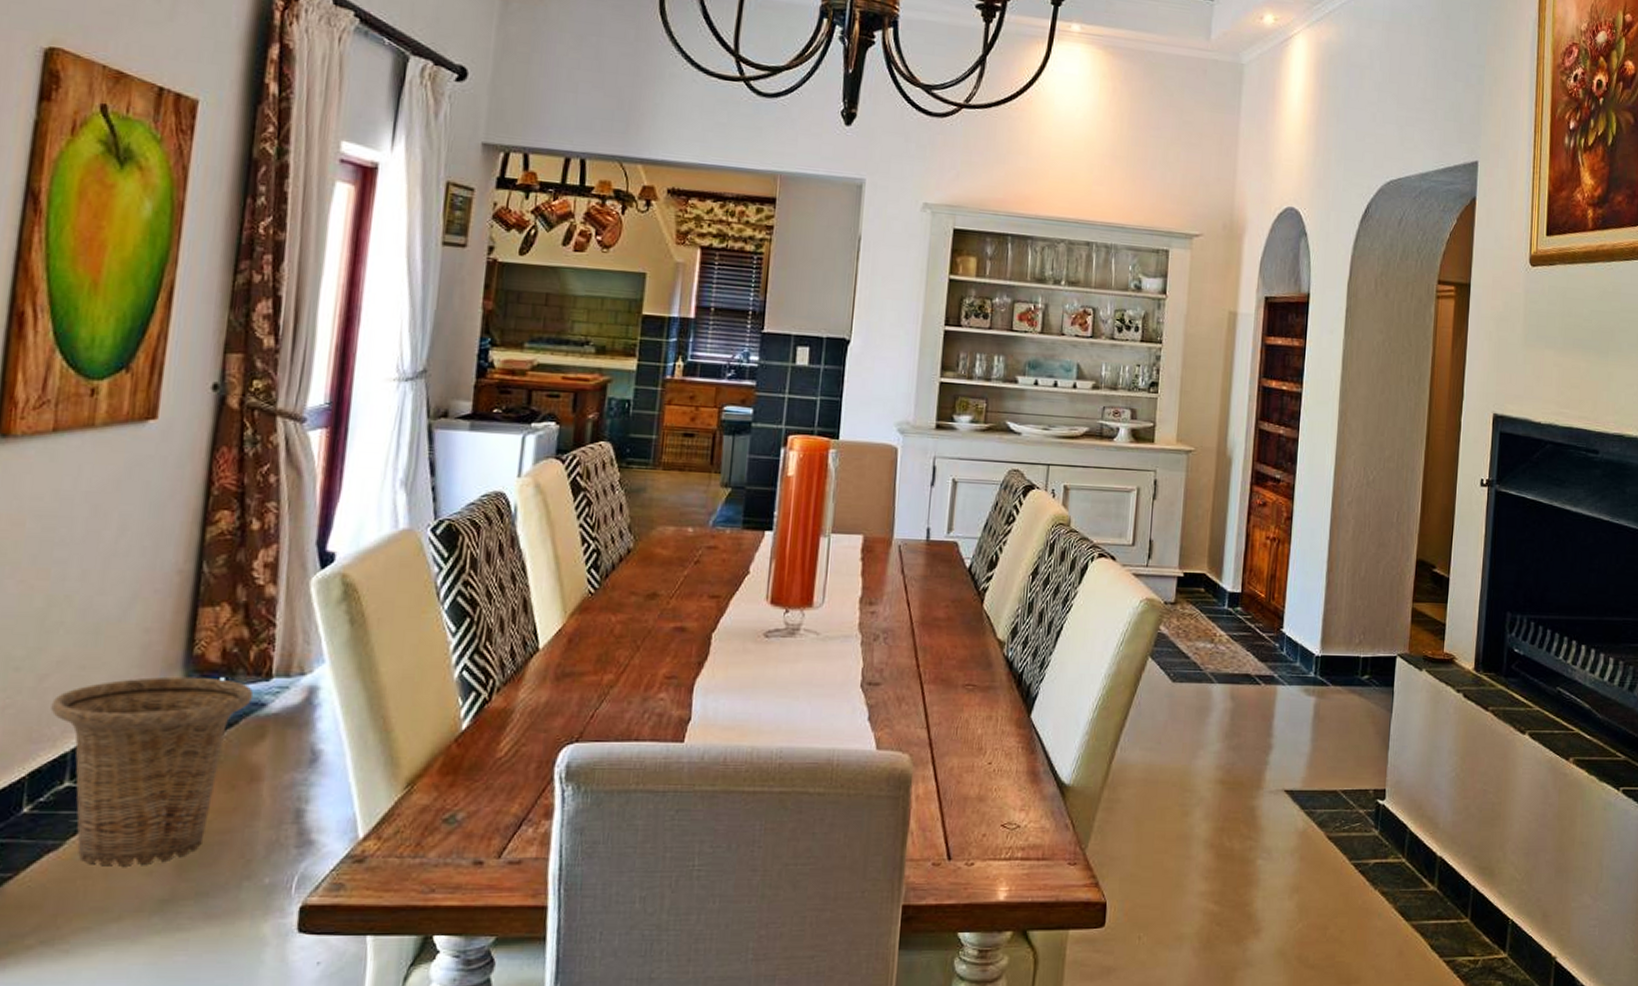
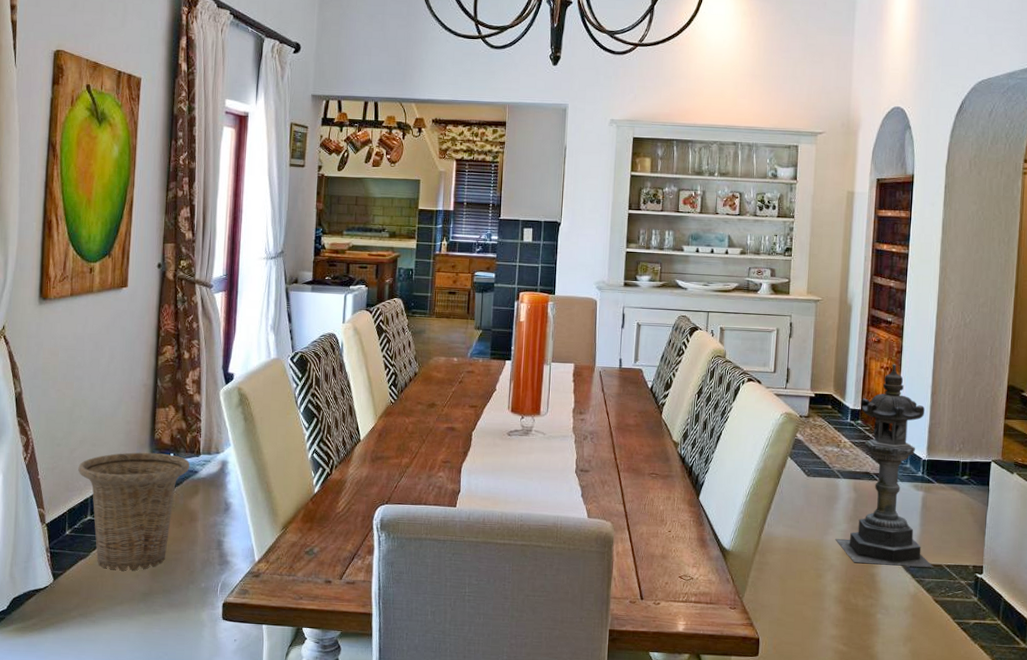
lantern: none [1206,533,1327,795] -> present [835,364,934,568]

